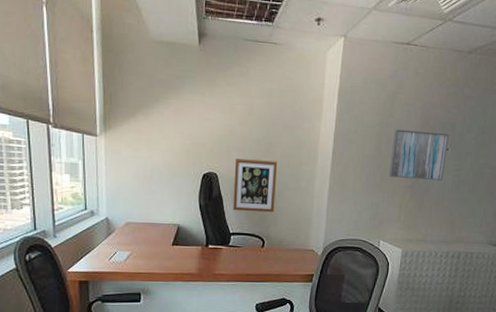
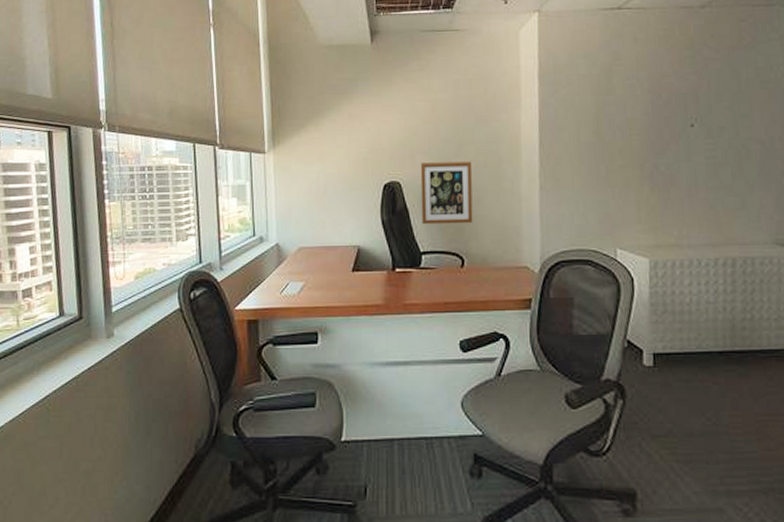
wall art: present [388,129,449,180] -> none [615,106,693,167]

